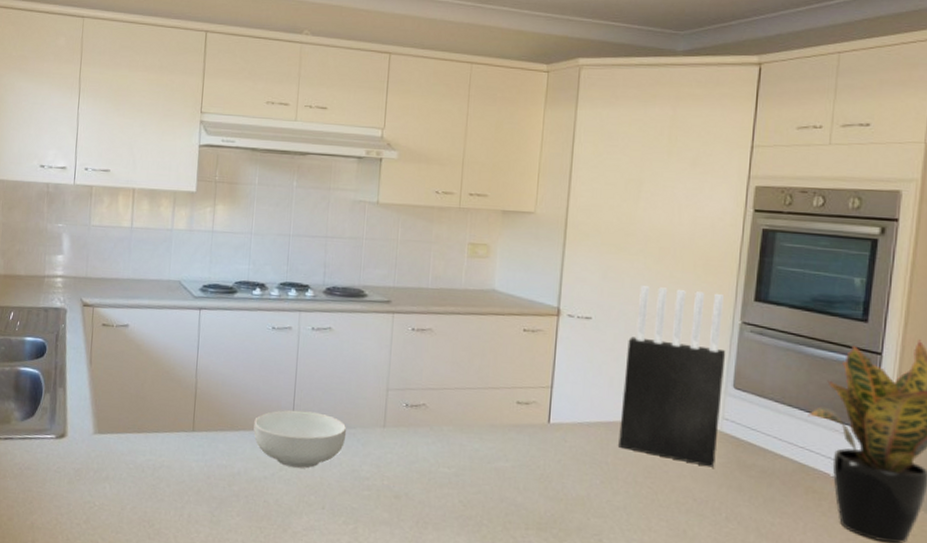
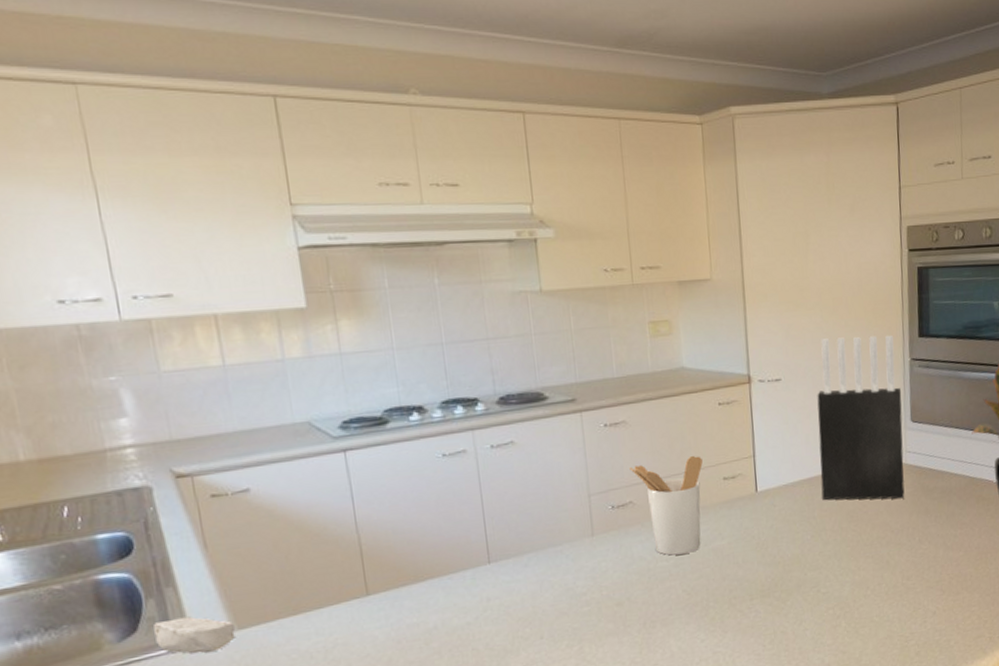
soap bar: none [44,412,96,447] -> present [153,616,235,654]
cereal bowl: present [253,410,347,469] -> none [442,538,553,605]
utensil holder: none [428,371,499,467] -> present [629,455,703,556]

